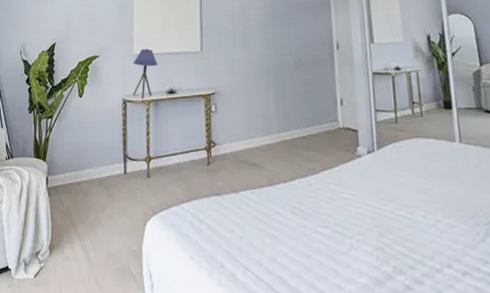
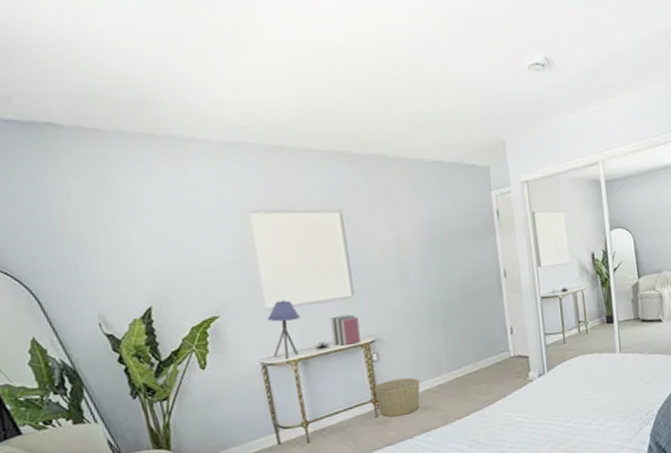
books: none [180,67,204,95] -> present [330,314,361,347]
basket: none [208,132,250,168] -> present [373,377,420,417]

